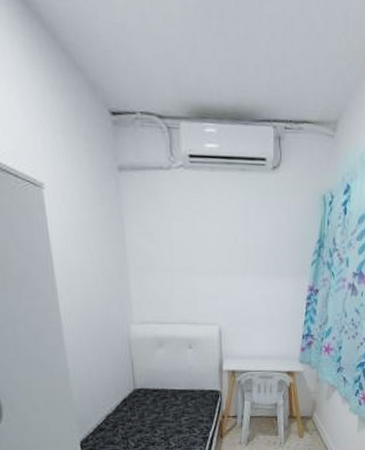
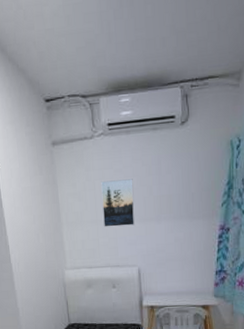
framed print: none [179,222,217,278] -> present [101,179,135,227]

